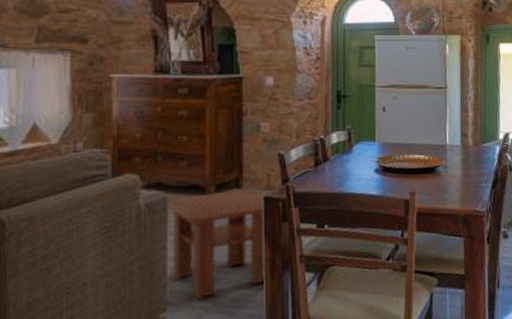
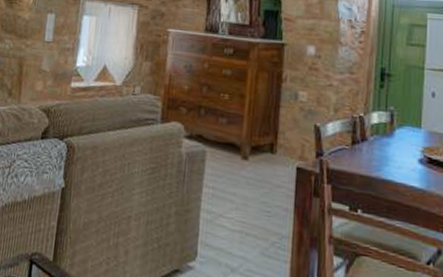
coffee table: present [164,189,265,300] -> none [203,152,297,258]

